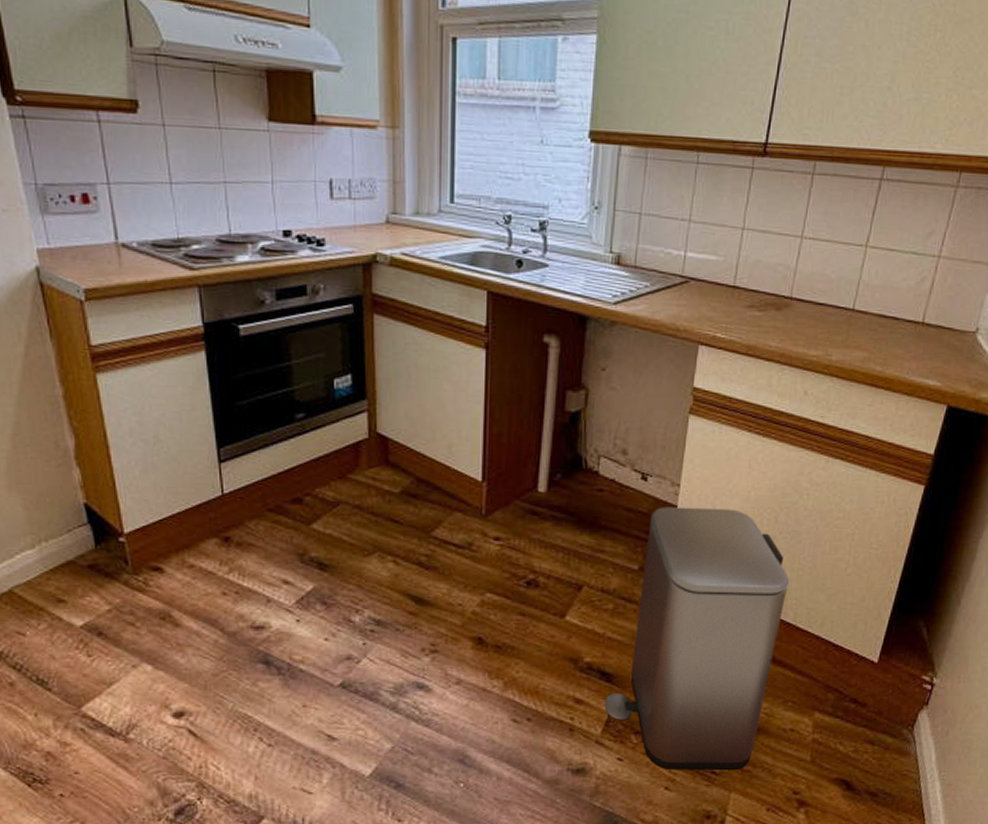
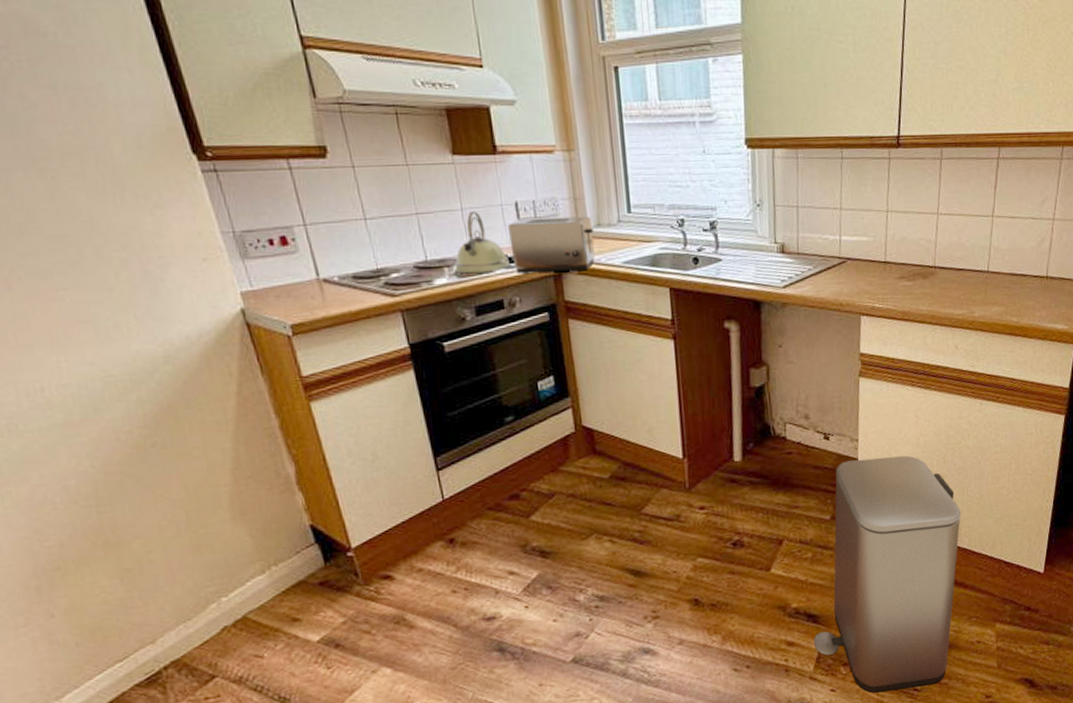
kettle: none [259,184,318,254] -> present [454,210,511,274]
toaster: none [320,198,411,263] -> present [508,216,596,274]

